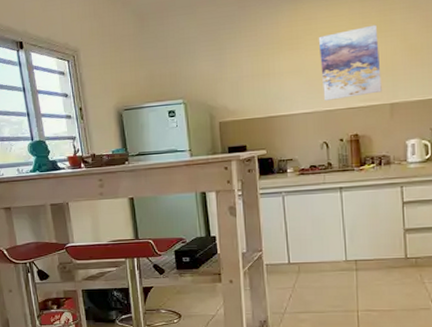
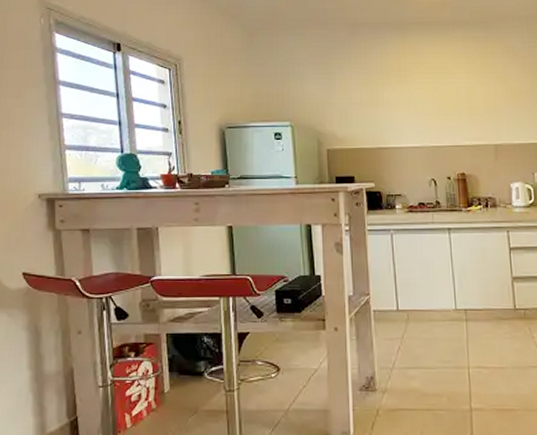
wall art: present [318,24,382,101] -> none [425,65,486,136]

